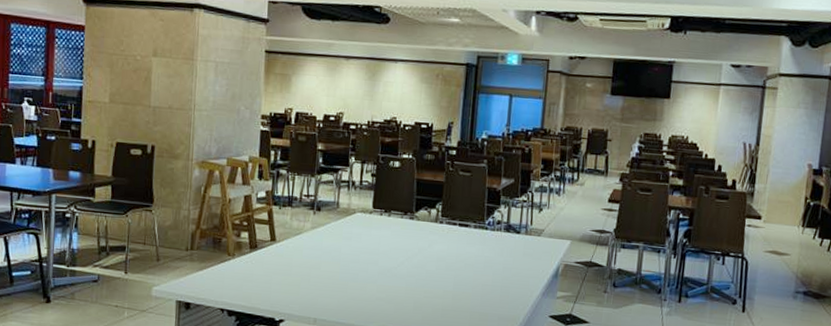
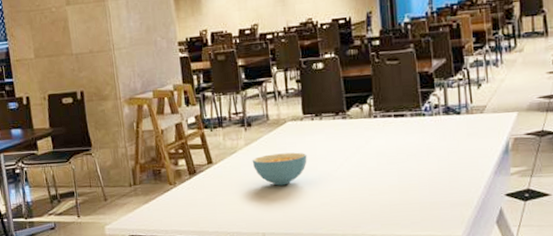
cereal bowl: none [315,241,370,275] -> present [252,152,307,186]

